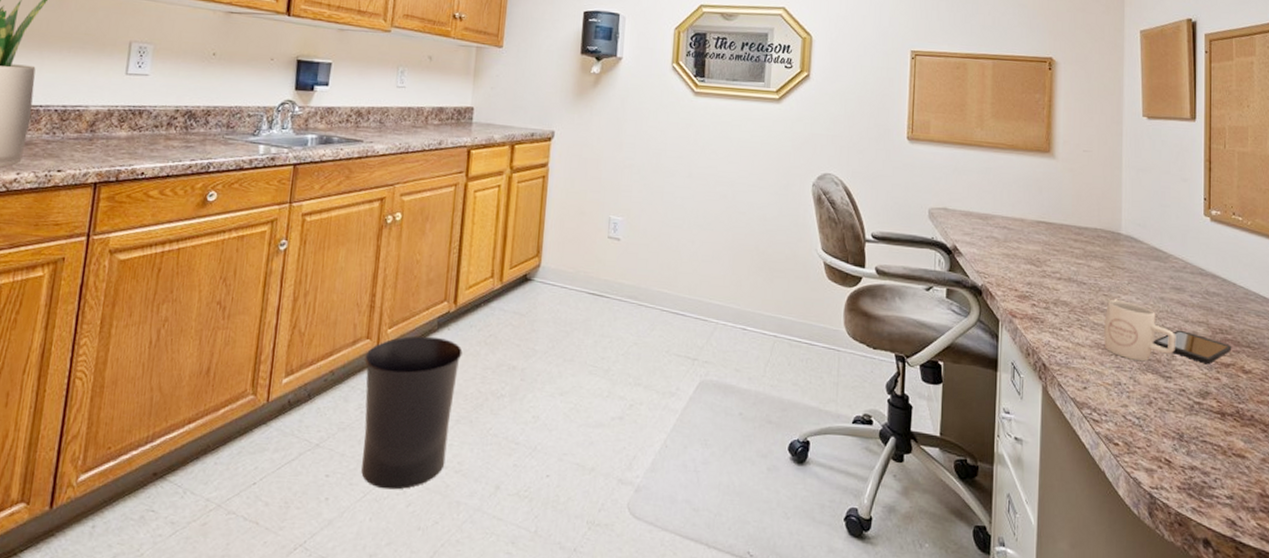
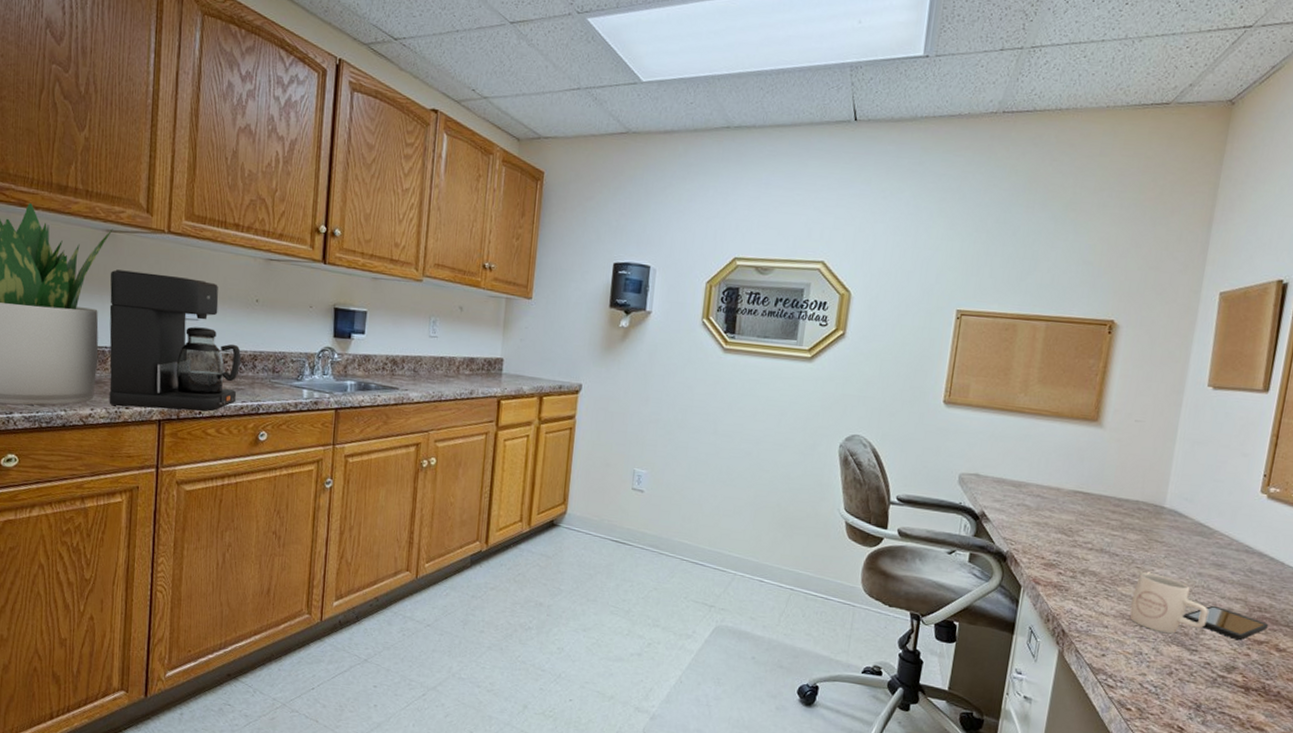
coffee maker: none [38,24,193,173] -> present [109,269,241,412]
waste bin: present [361,336,463,490] -> none [405,571,494,702]

